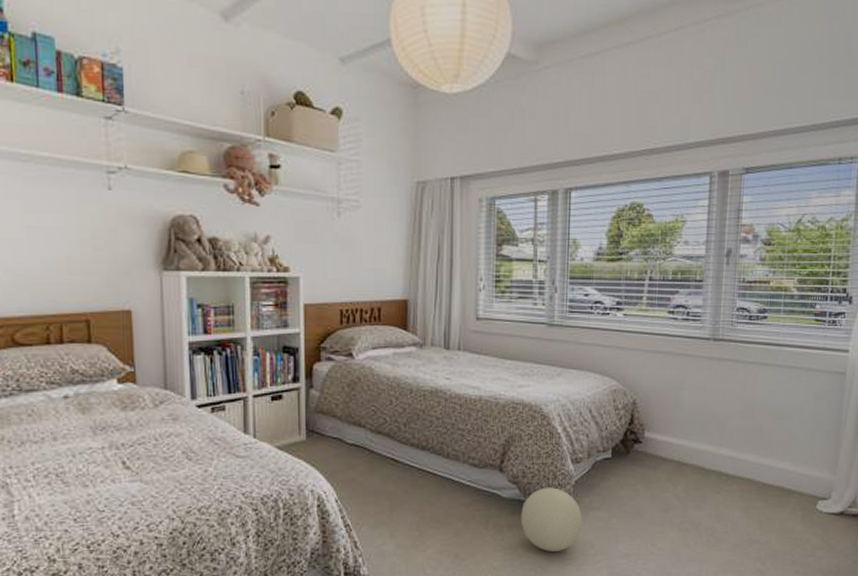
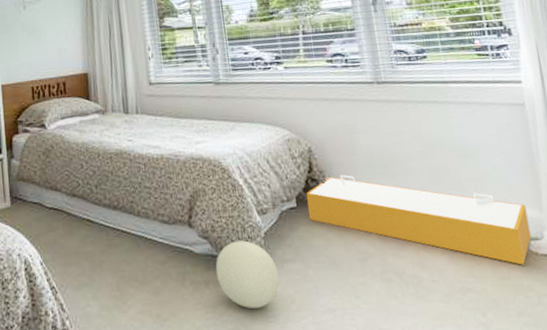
storage bin: none [621,429,823,521] -> present [305,175,532,265]

